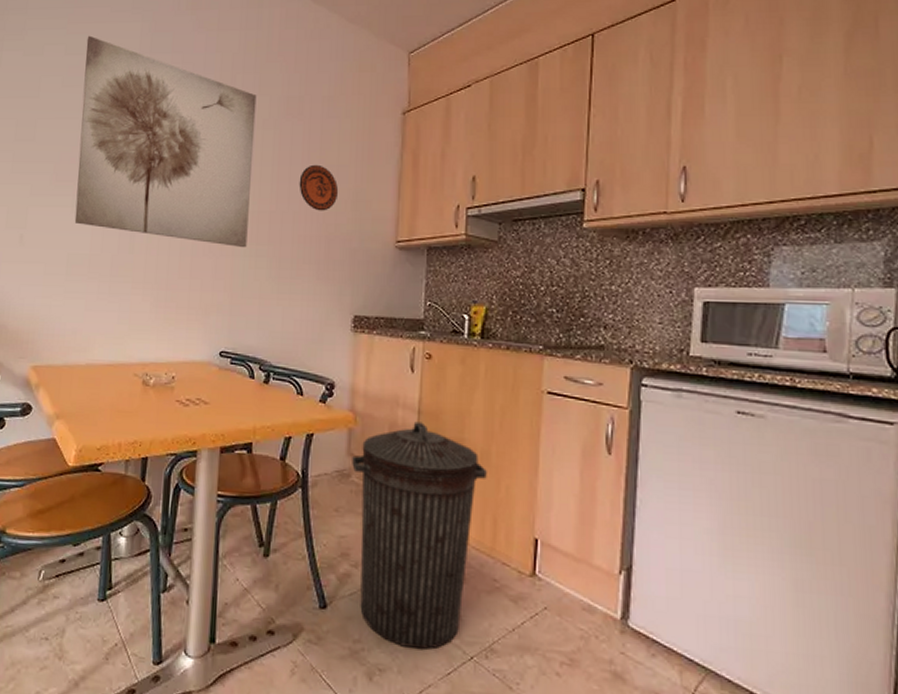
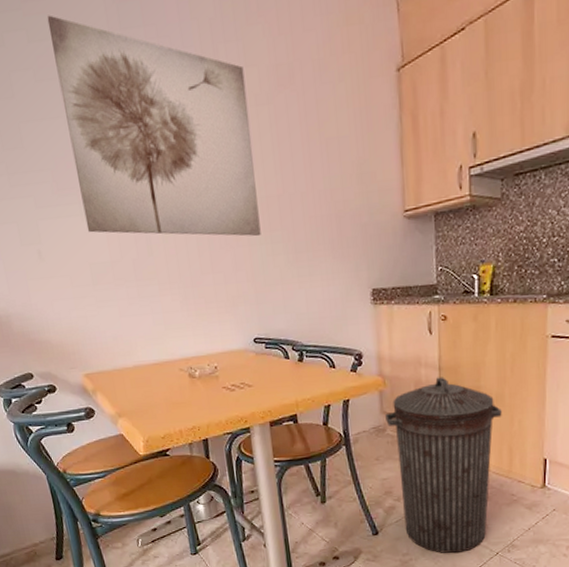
decorative plate: present [299,164,339,211] -> none [301,138,343,189]

